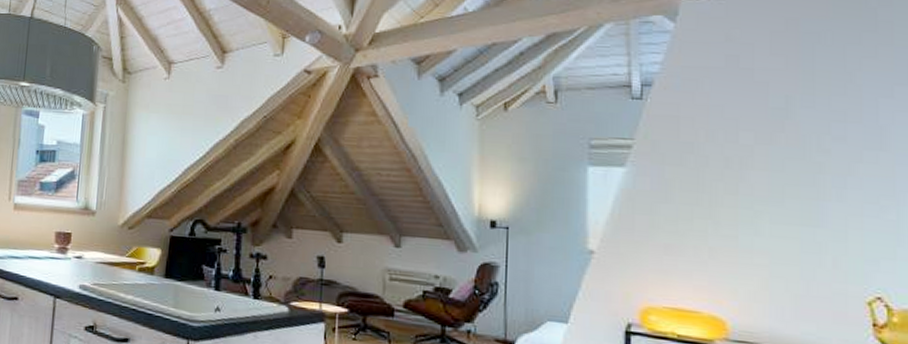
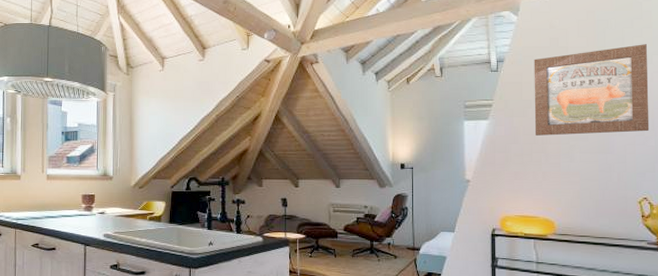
wall art: none [698,68,888,199] -> present [534,44,650,136]

